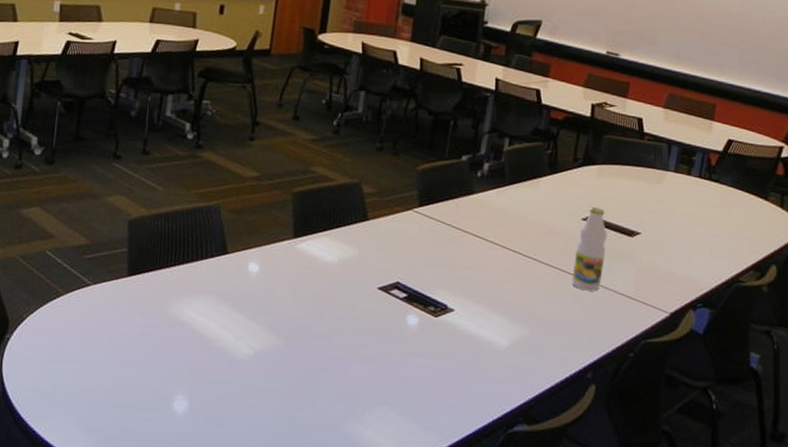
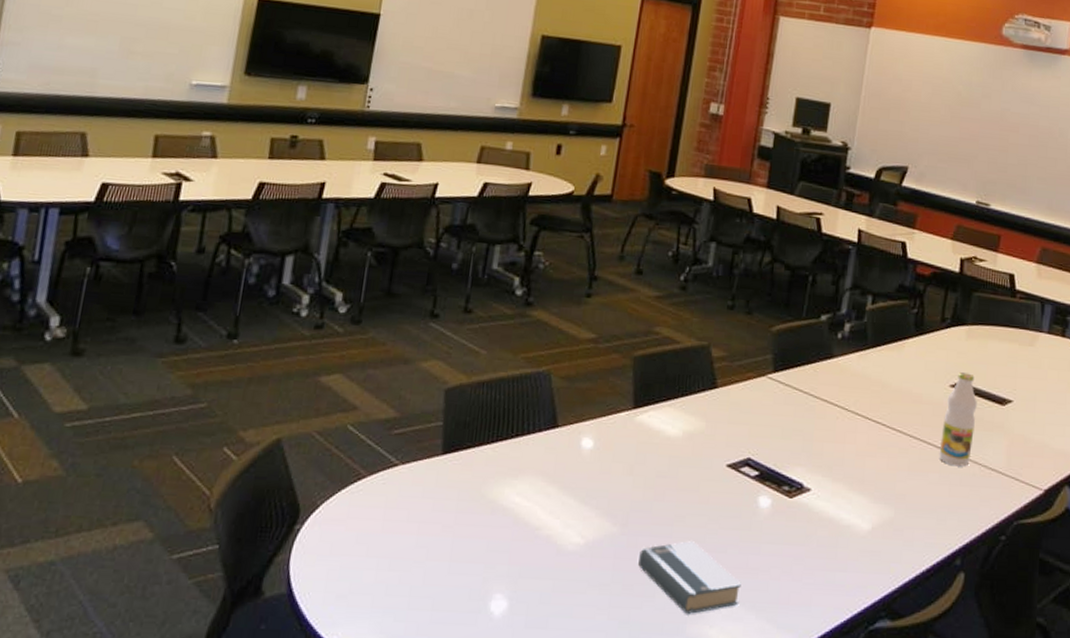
hardback book: none [301,353,393,417] -> present [638,541,741,615]

